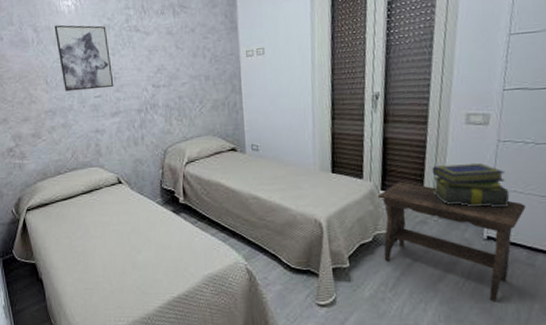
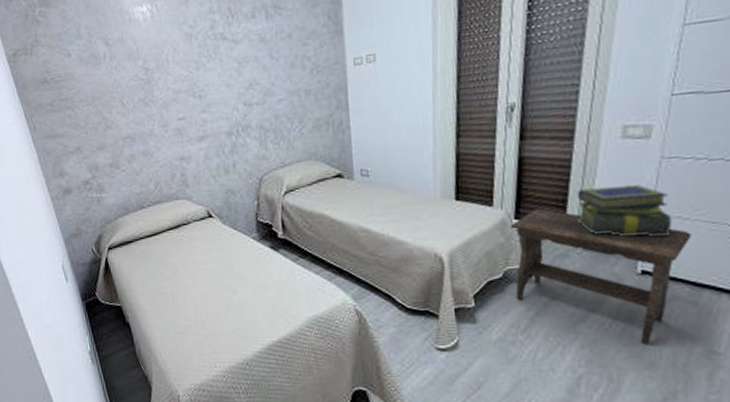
wall art: present [54,25,114,92] -> none [128,34,200,114]

